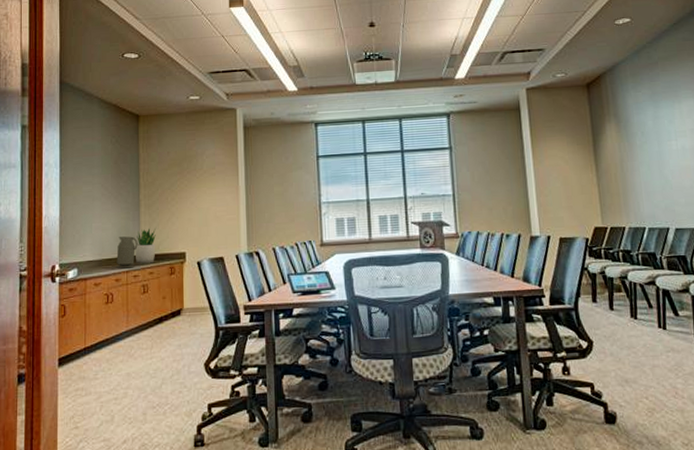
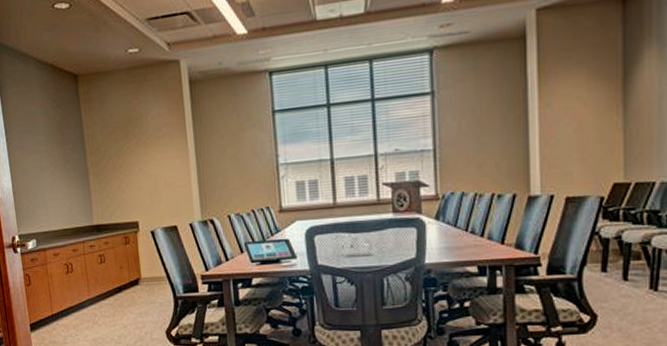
water jug: present [116,236,138,269] -> none [71,206,91,239]
planter: present [136,228,156,264] -> none [88,197,109,234]

